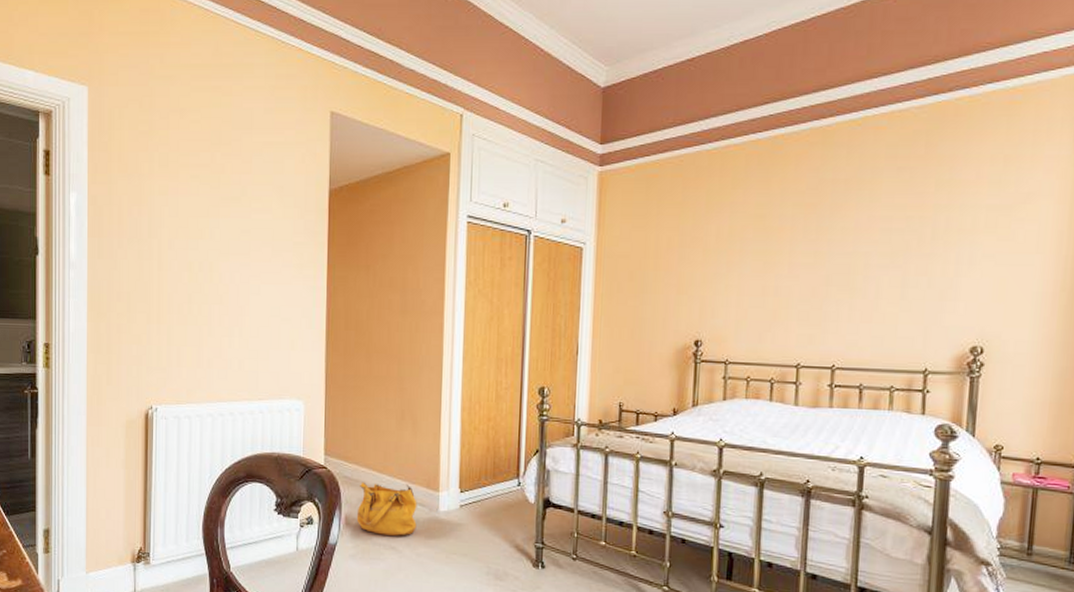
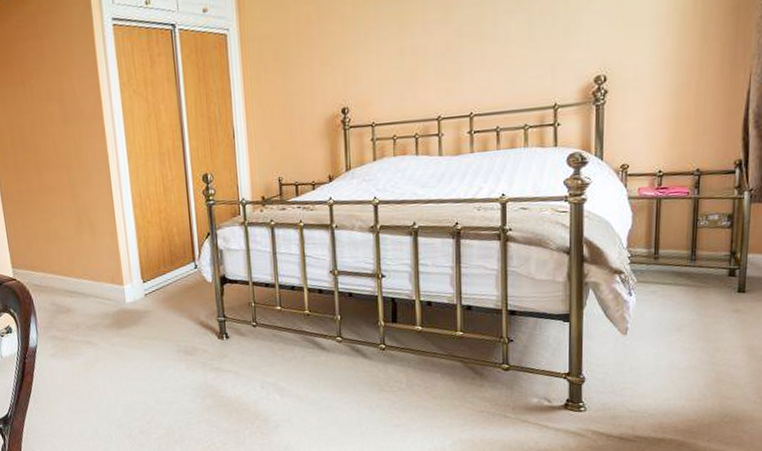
handbag: present [356,481,417,536] -> none [49,283,108,333]

